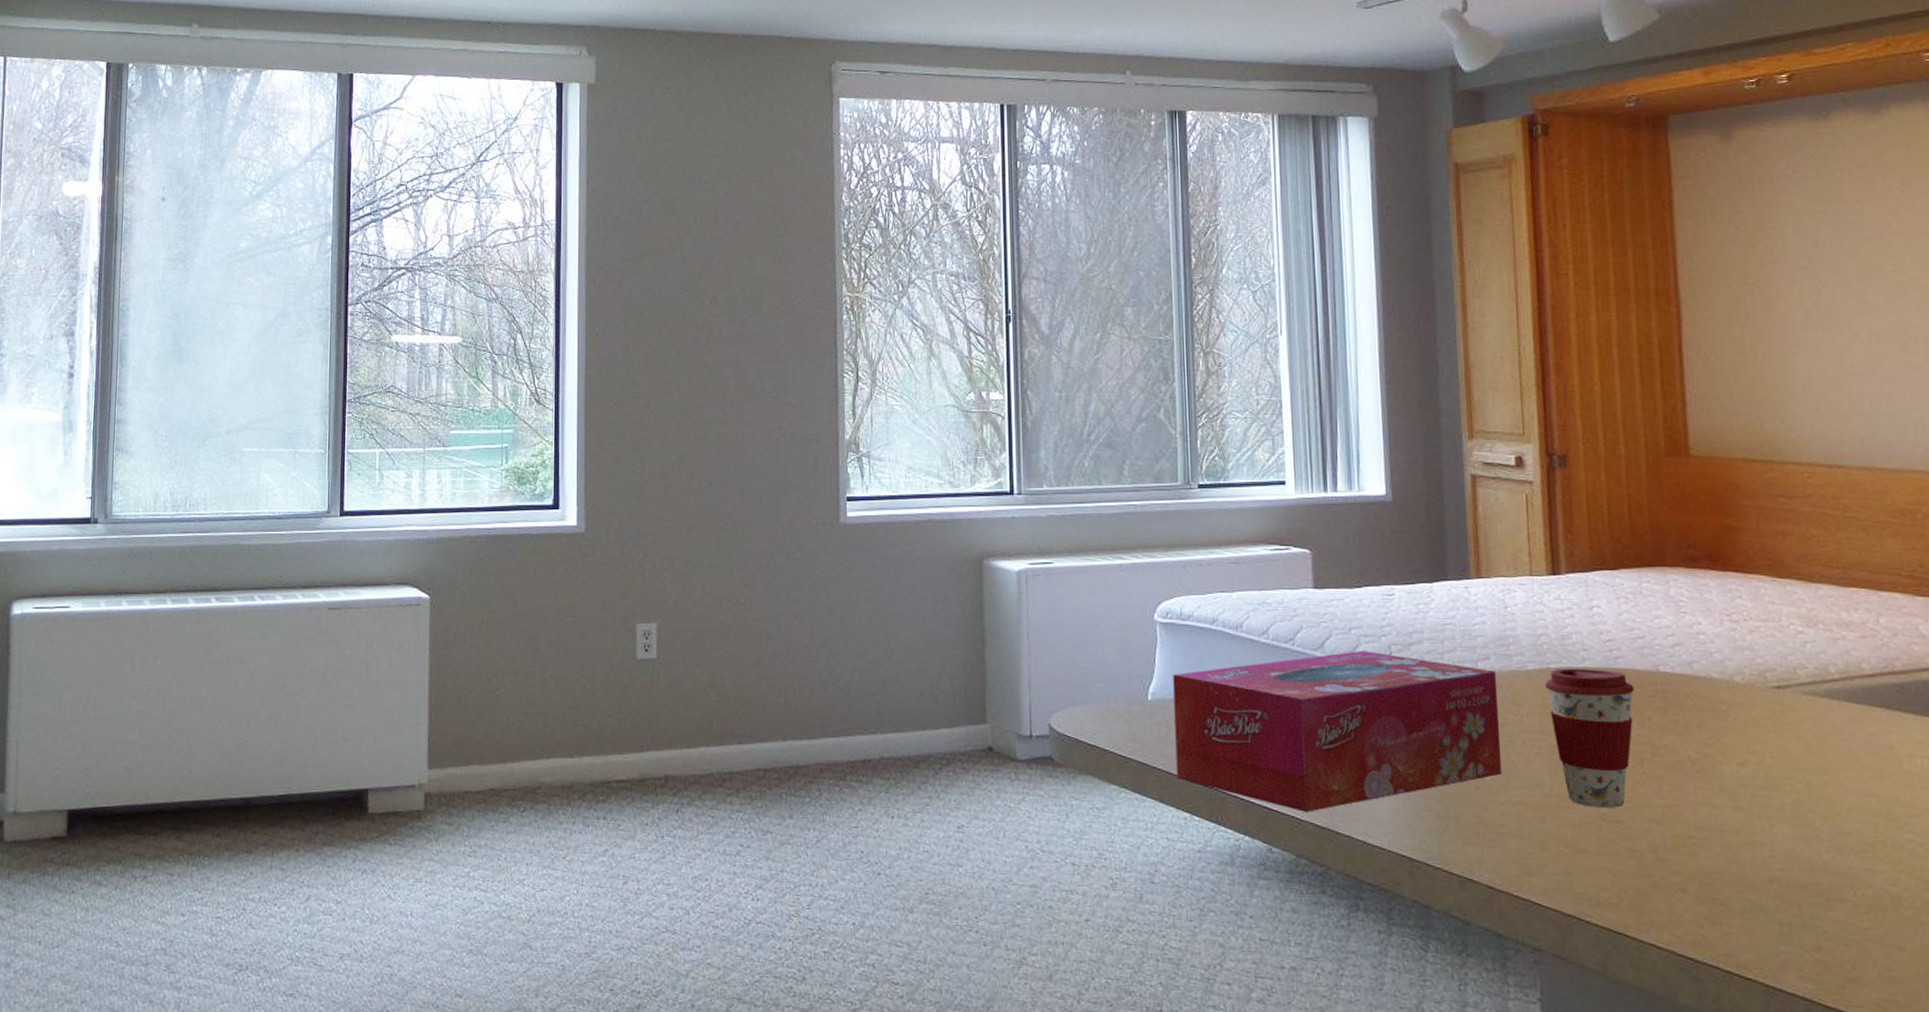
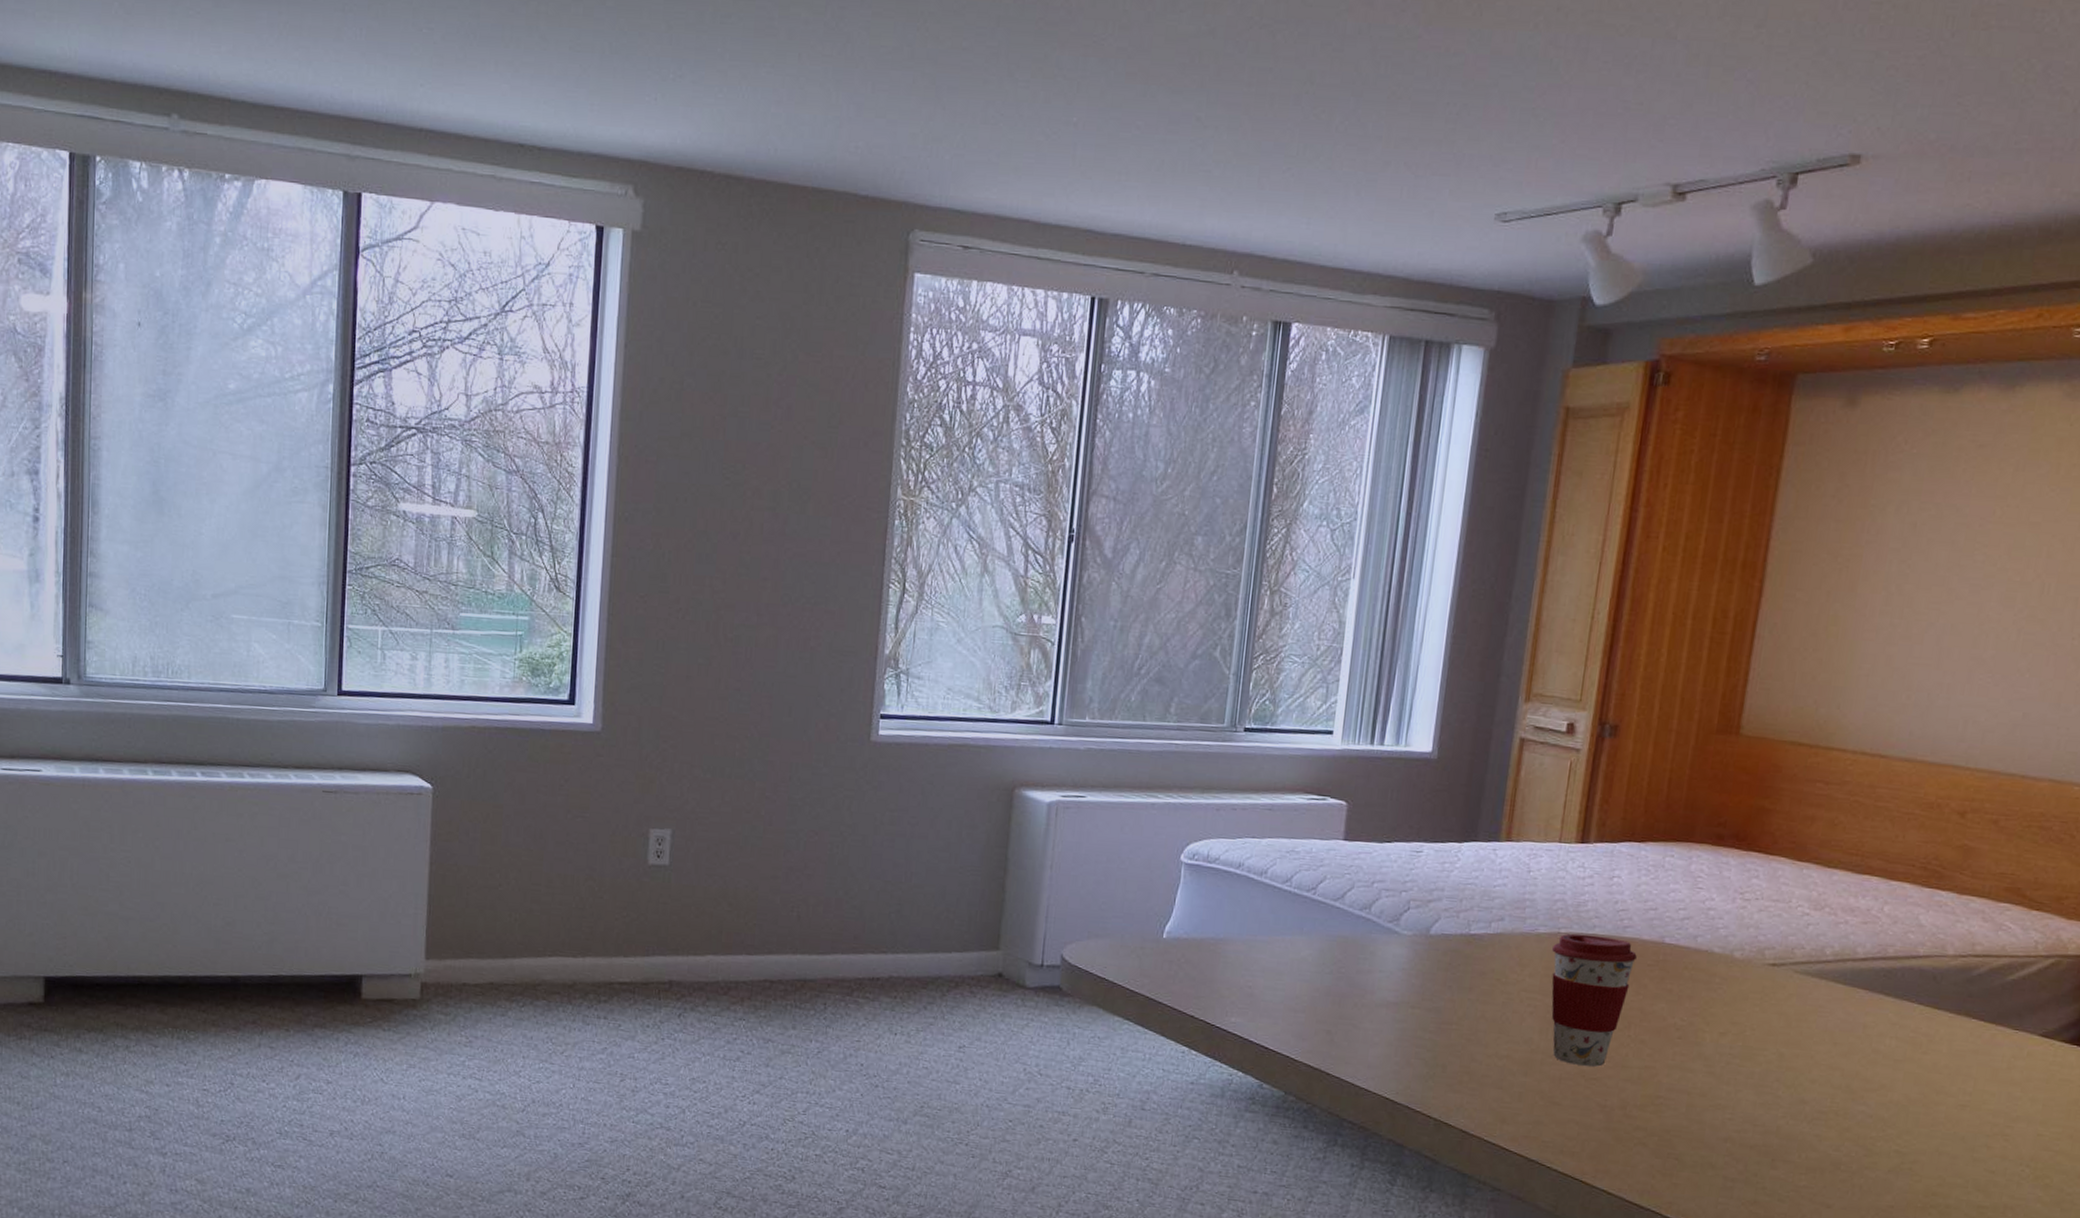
tissue box: present [1173,651,1503,812] -> none [1180,904,1508,1054]

